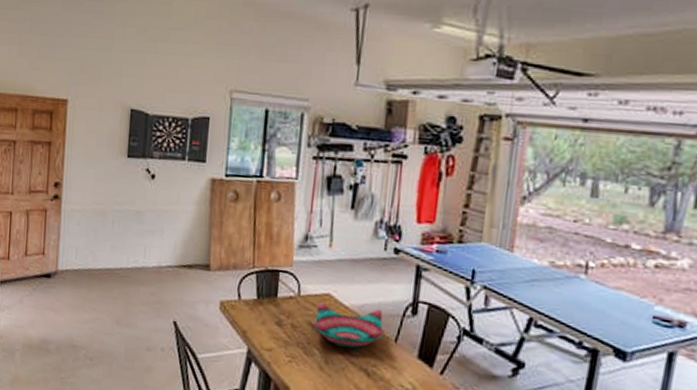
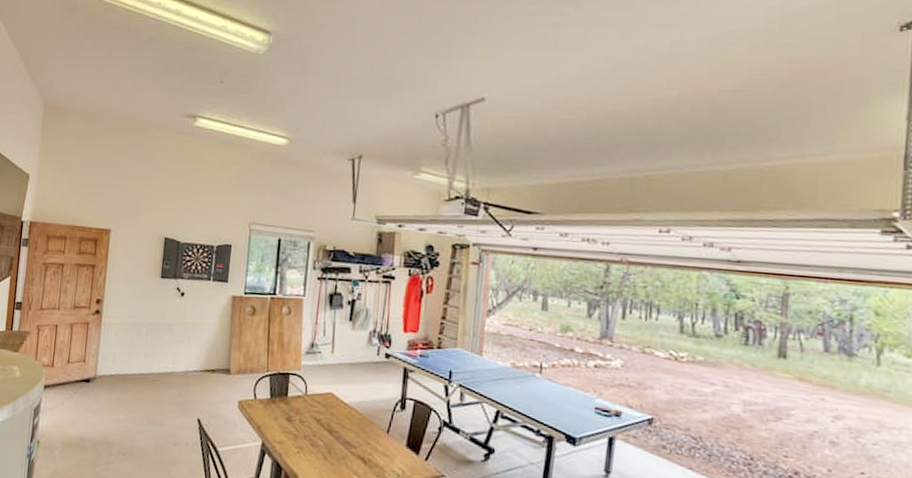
decorative bowl: present [313,301,385,349] -> none [318,399,379,440]

